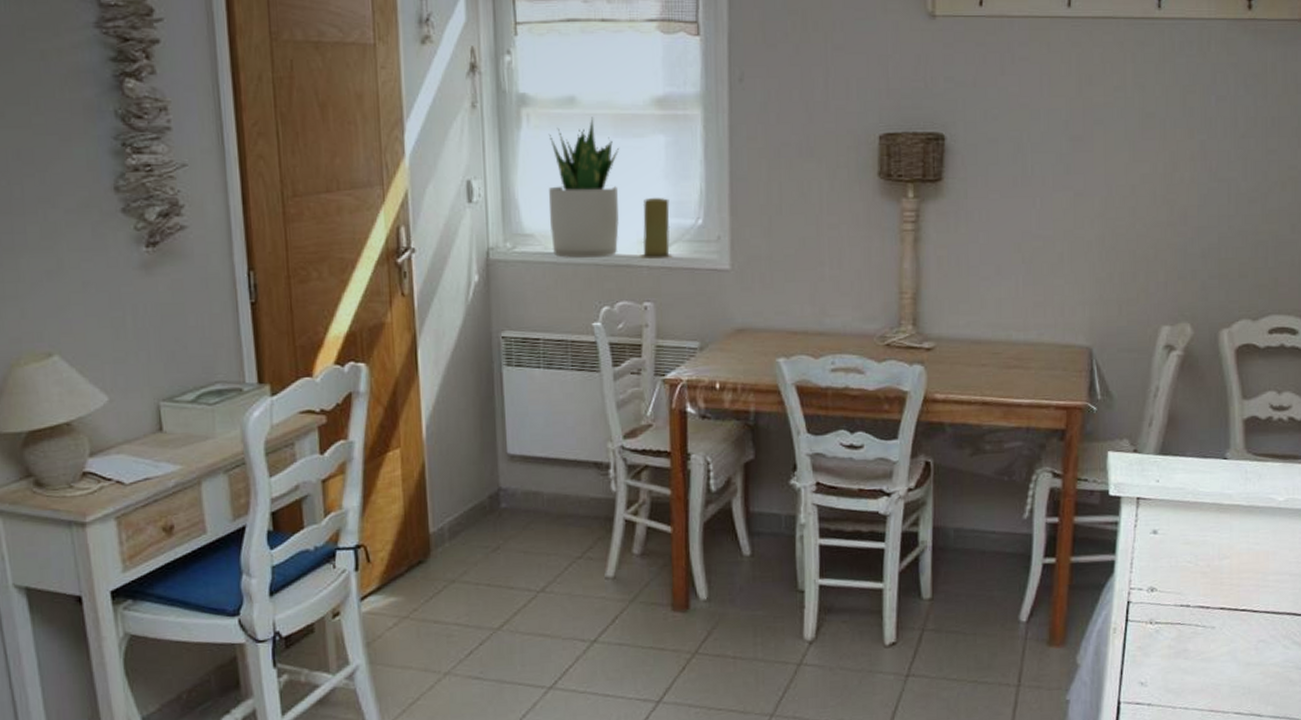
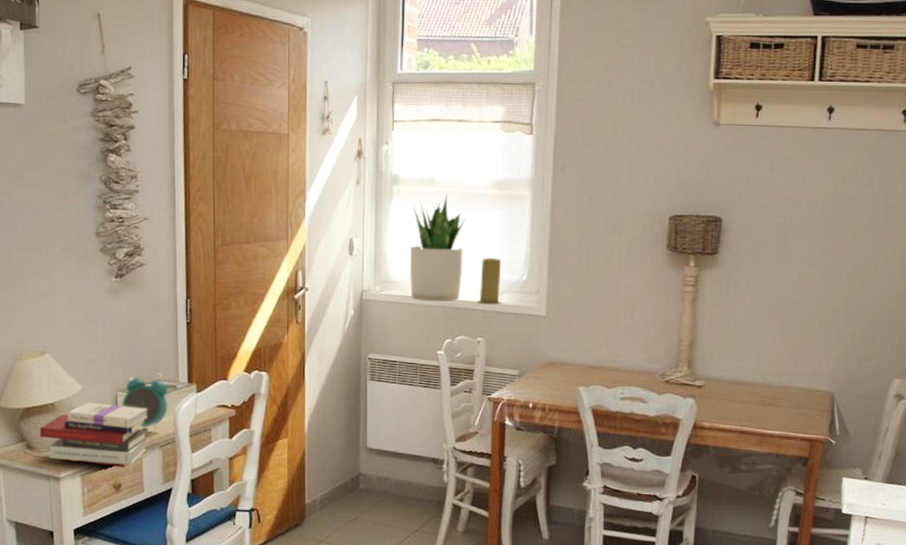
books: none [51,417,209,504] -> present [39,402,148,468]
alarm clock: none [167,371,233,453] -> present [122,371,168,433]

